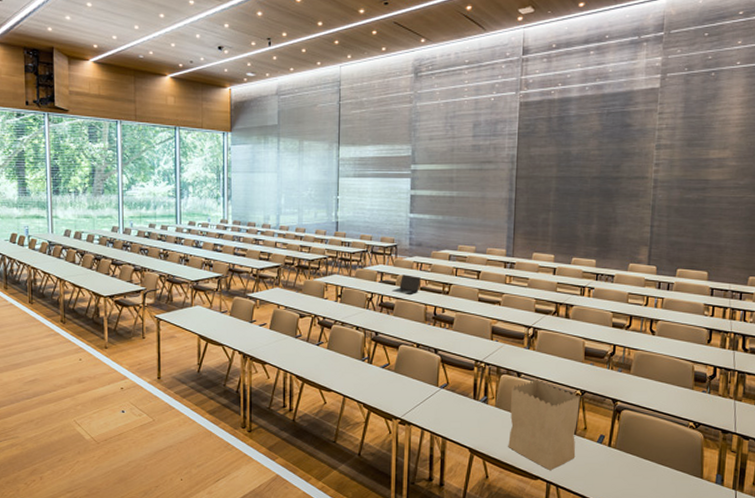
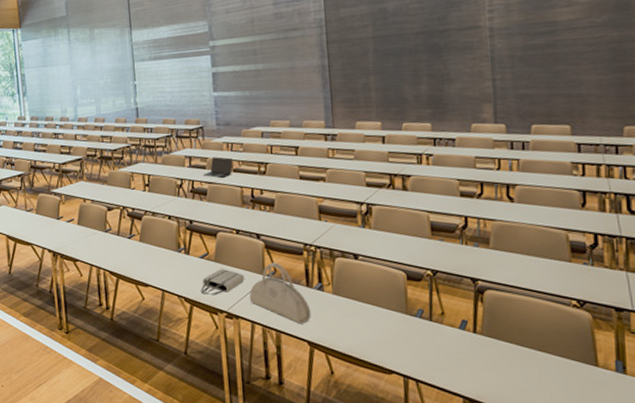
tote bag: none [379,379,420,402] -> present [201,269,245,295]
handbag: none [422,375,475,432] -> present [249,262,312,324]
paper bag: present [508,378,580,470] -> none [349,260,435,363]

